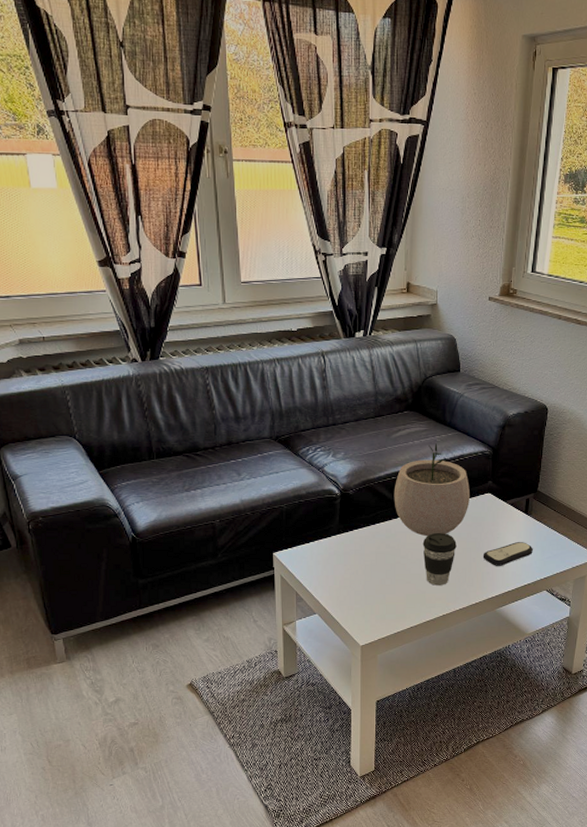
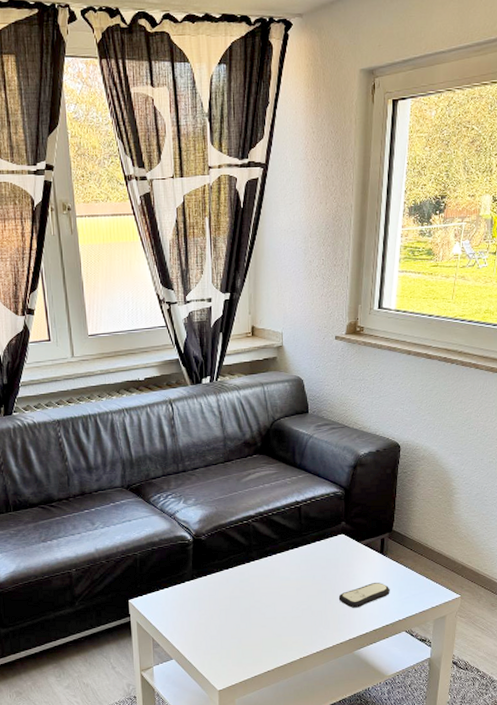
plant pot: present [394,443,470,537] -> none [246,486,323,580]
coffee cup: present [422,532,457,586] -> none [276,575,311,629]

